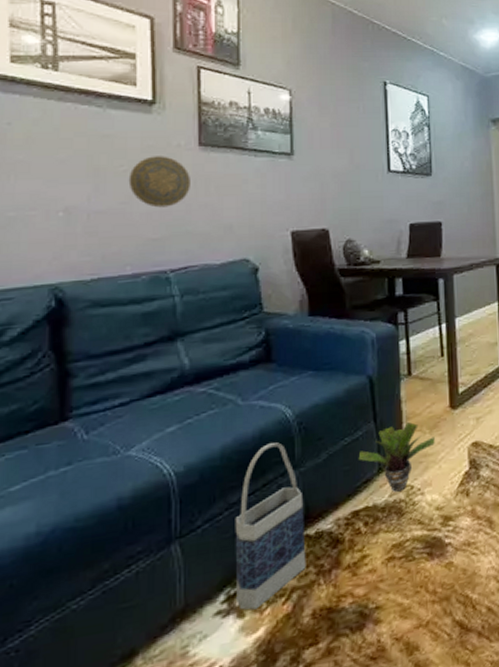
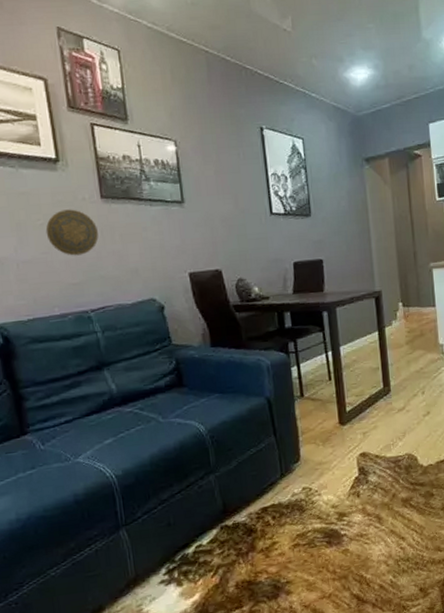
bag: present [235,442,306,610] -> none [167,452,228,581]
potted plant: present [358,421,435,492] -> none [263,435,328,493]

